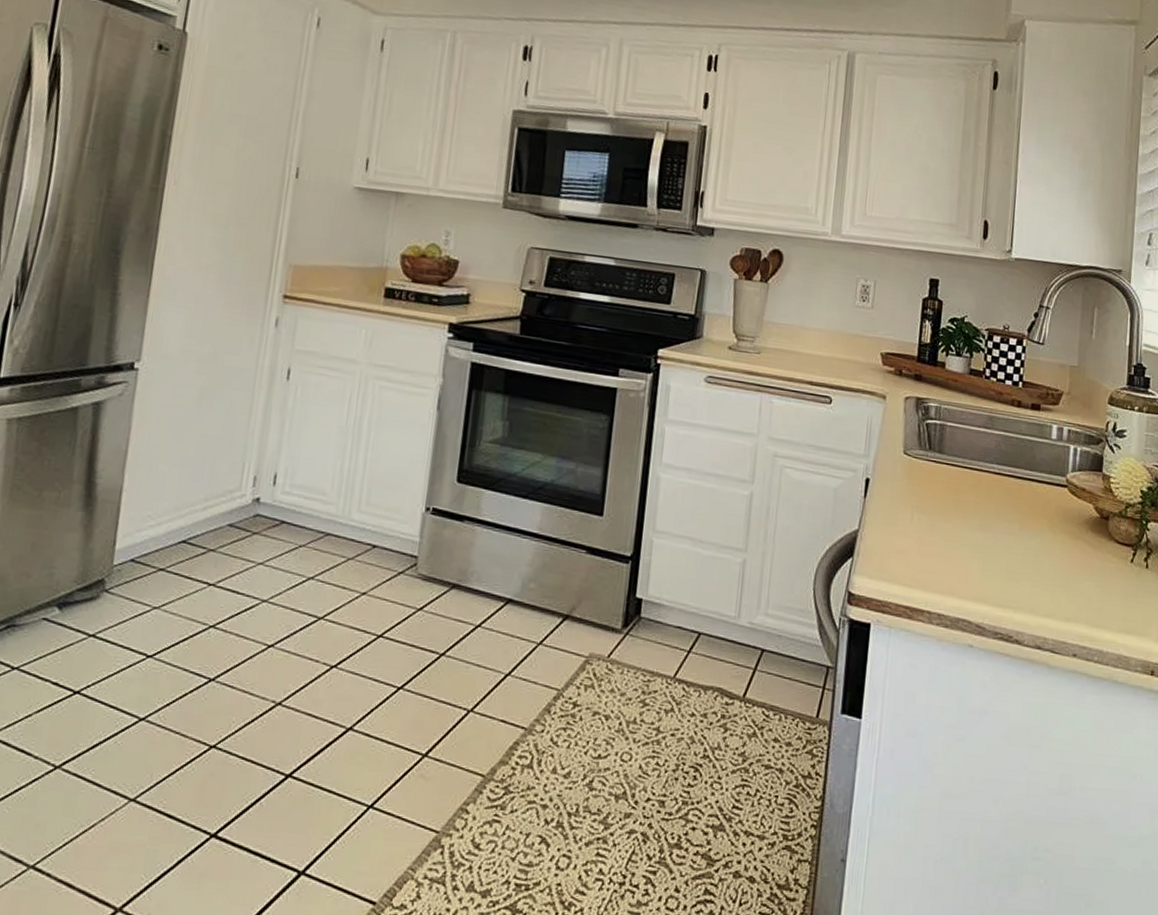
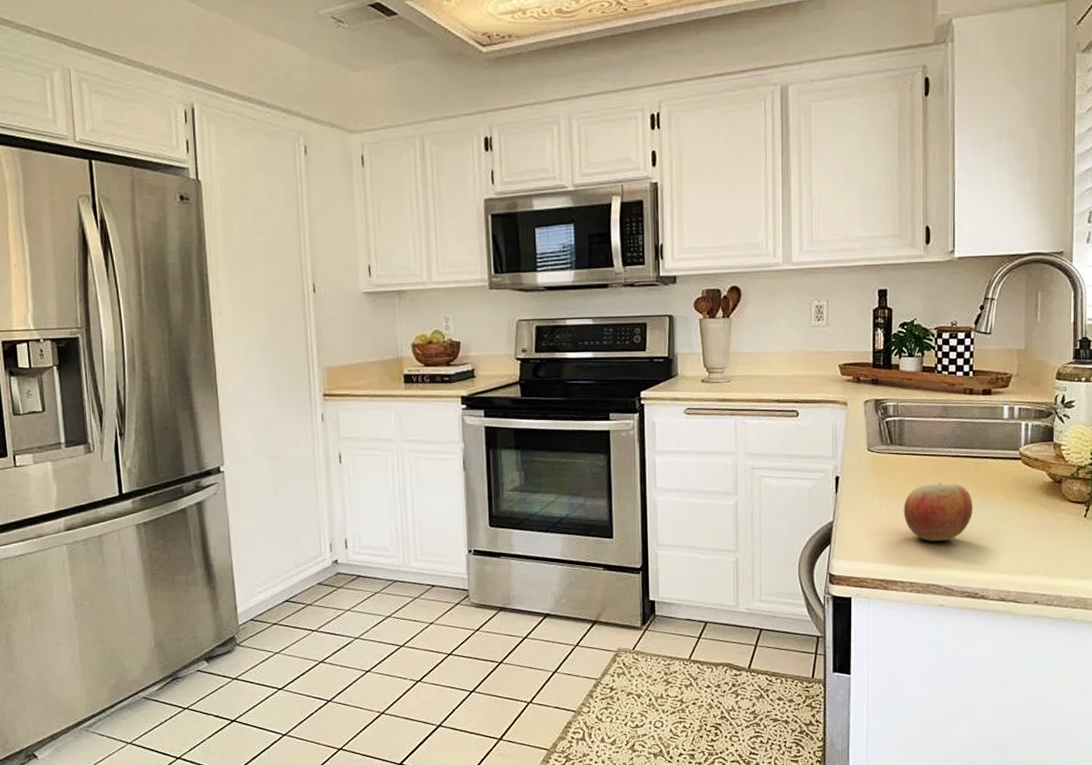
apple: none [936,501,1013,570] -> present [903,482,973,541]

